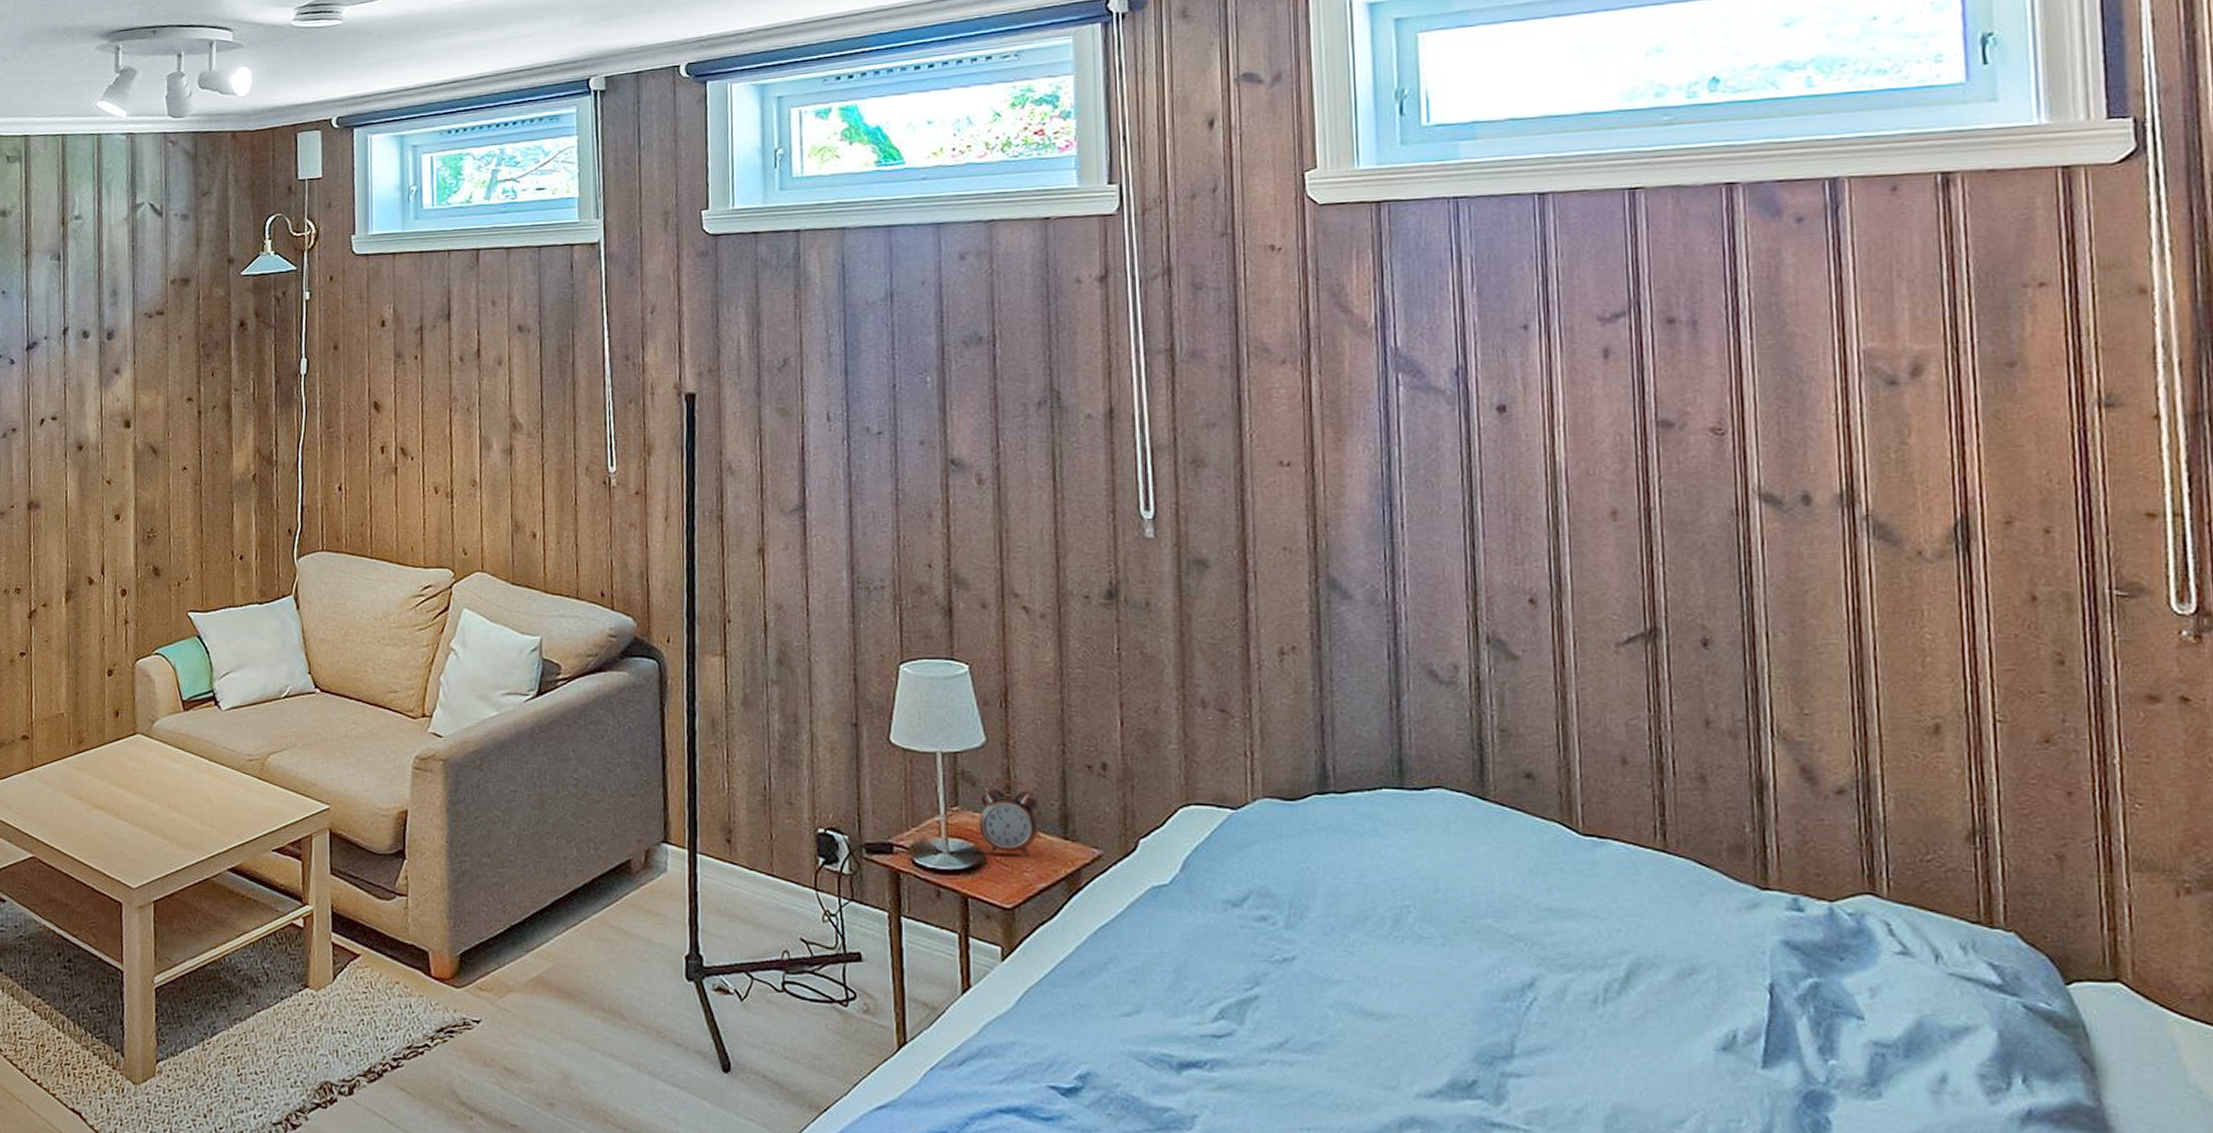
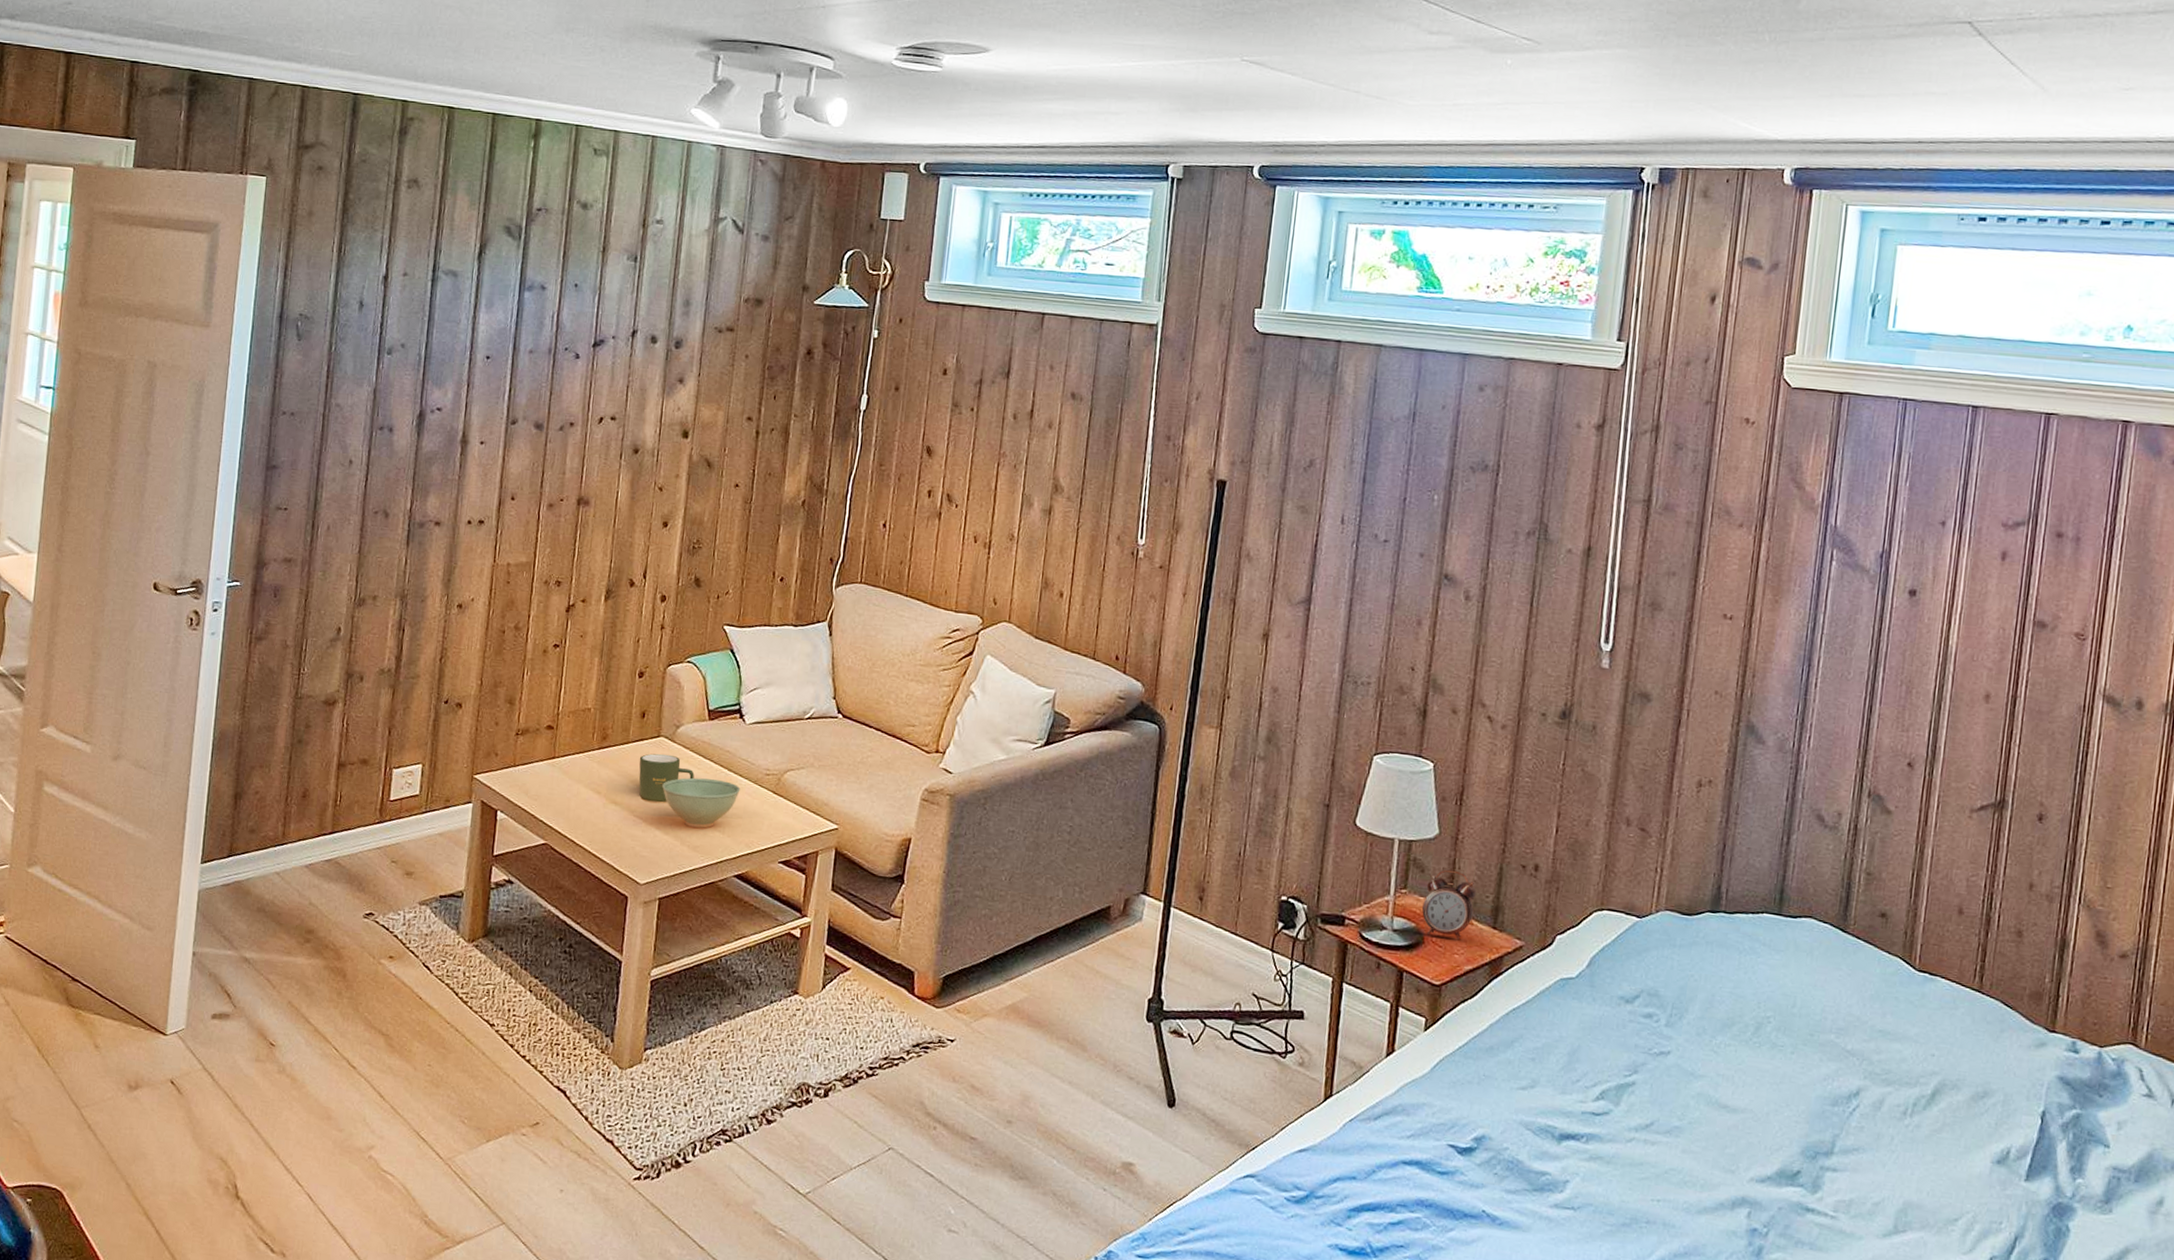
mug: none [118,751,175,803] -> present [638,753,695,804]
bowl: none [144,772,224,825] -> present [662,777,741,829]

